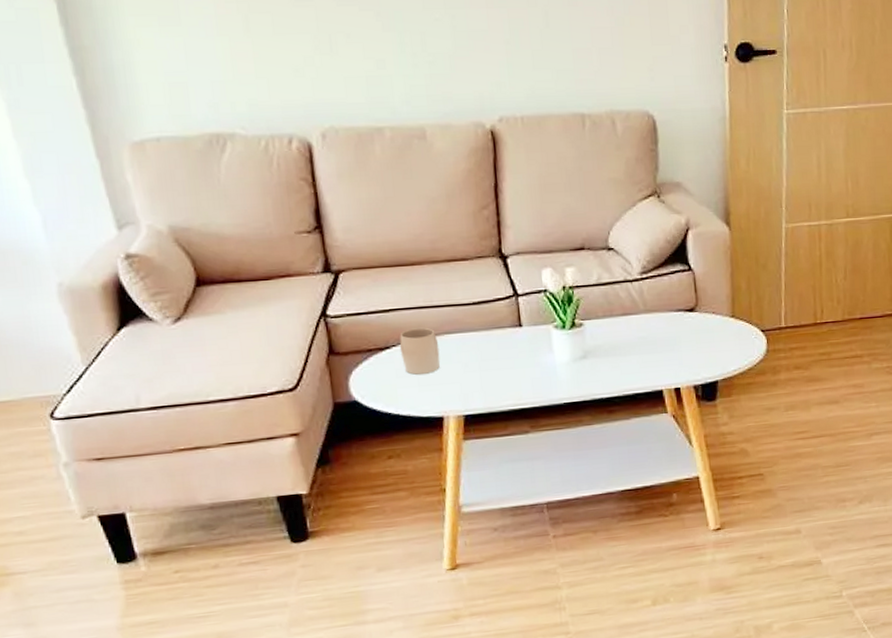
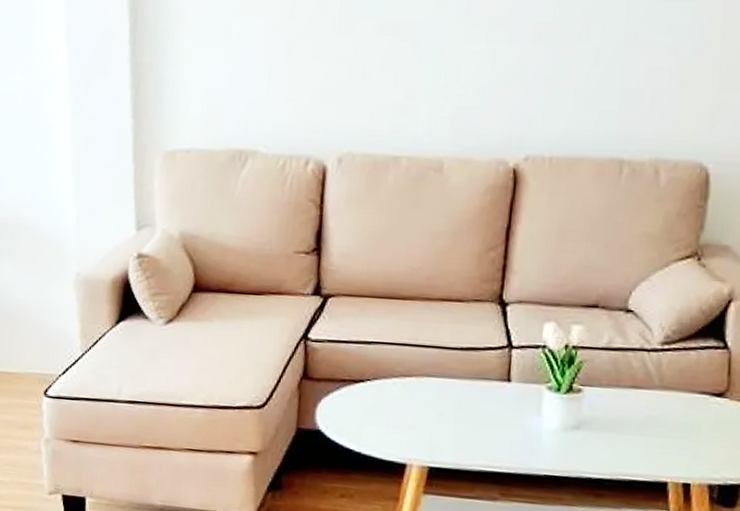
mug: present [399,327,441,375] -> none [374,365,416,415]

